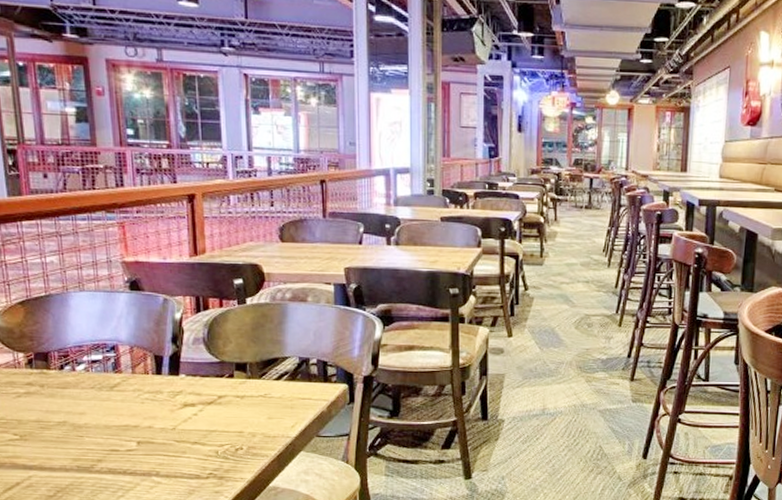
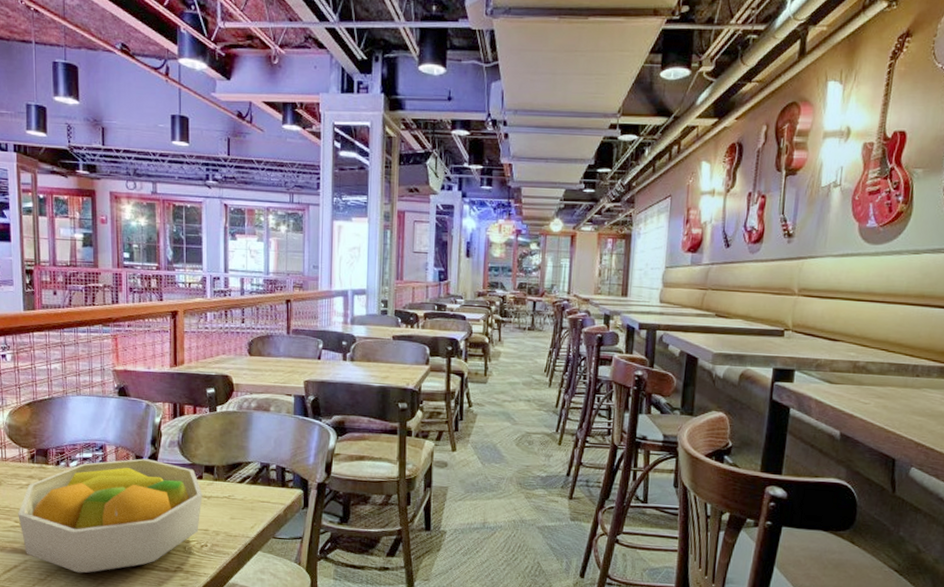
fruit bowl: none [16,358,235,486] -> present [18,458,203,573]

